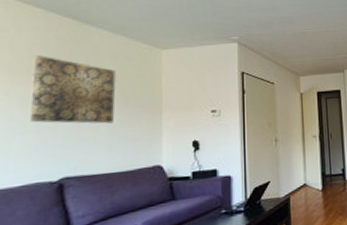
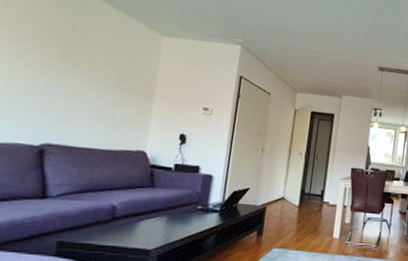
wall art: present [29,55,116,124] -> none [16,14,113,100]

